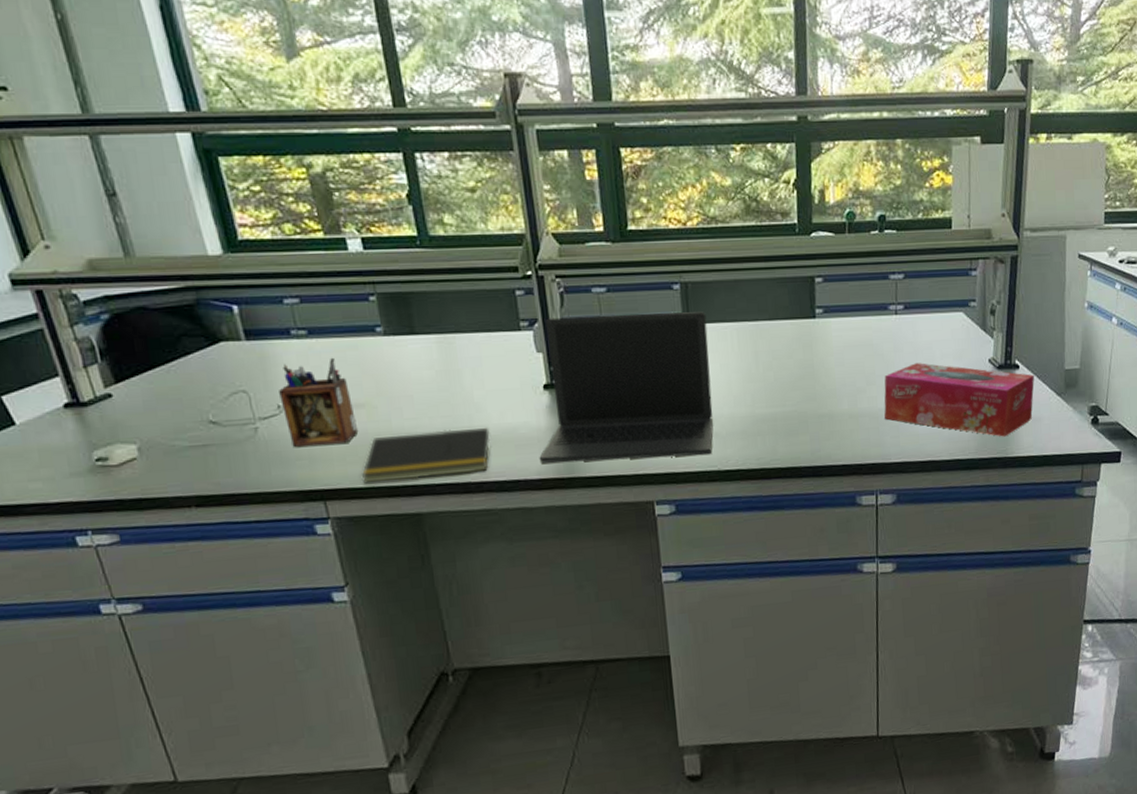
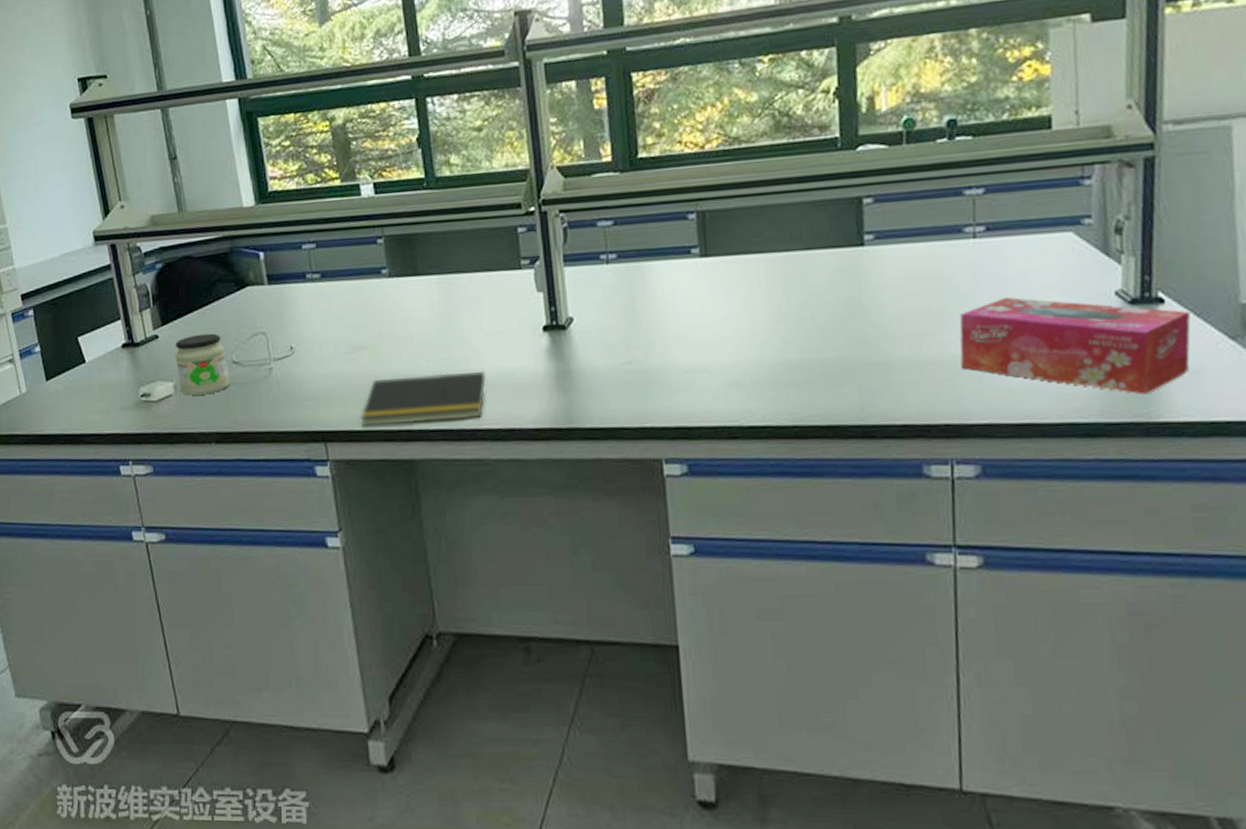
jar: none [135,391,209,458] -> present [175,333,230,396]
desk organizer: present [279,357,359,447] -> none [293,299,360,387]
laptop: present [539,311,713,463] -> none [536,242,735,412]

